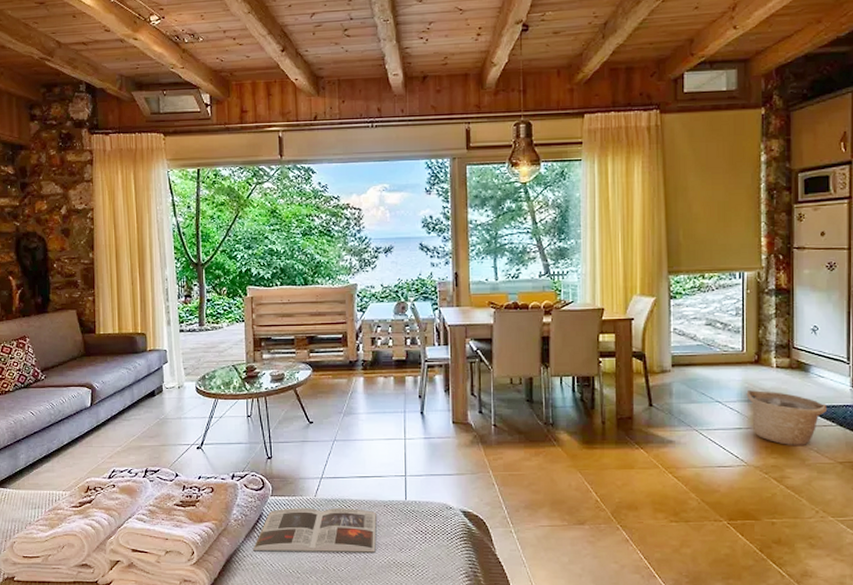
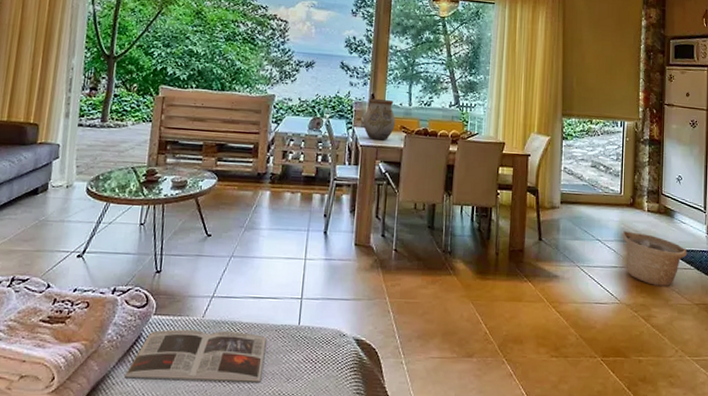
vase: none [448,277,483,318] -> present [363,99,396,141]

